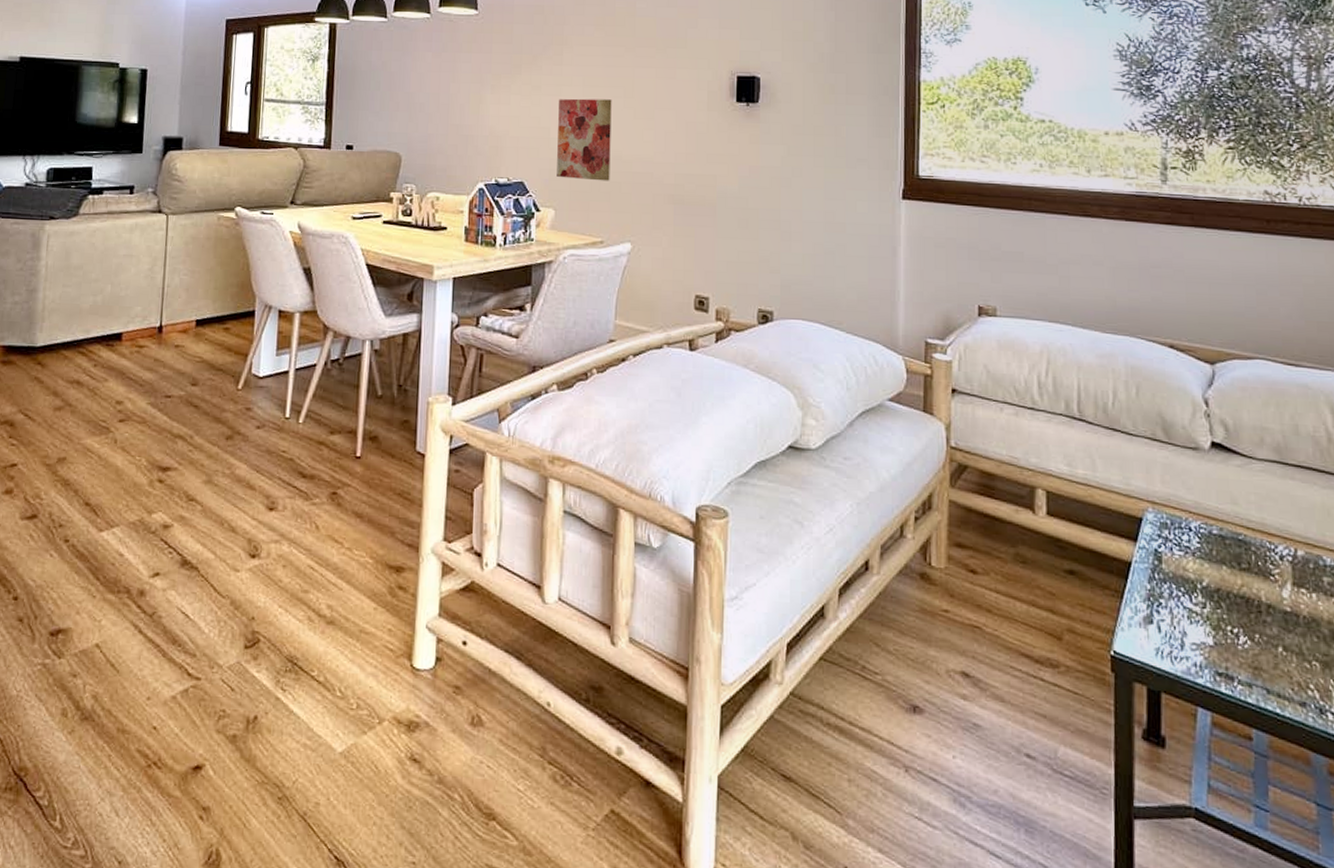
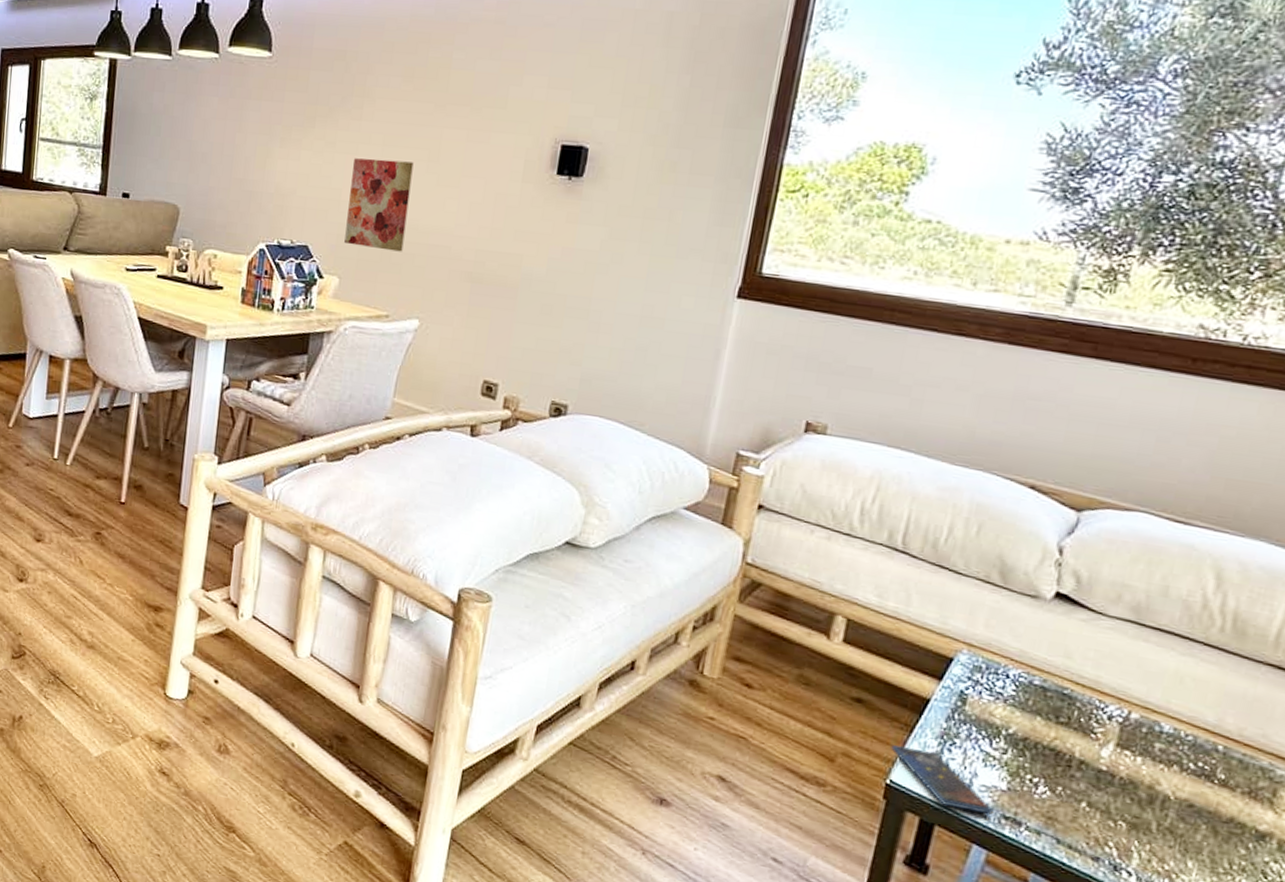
smartphone: none [1108,614,1209,673] -> present [891,745,995,815]

